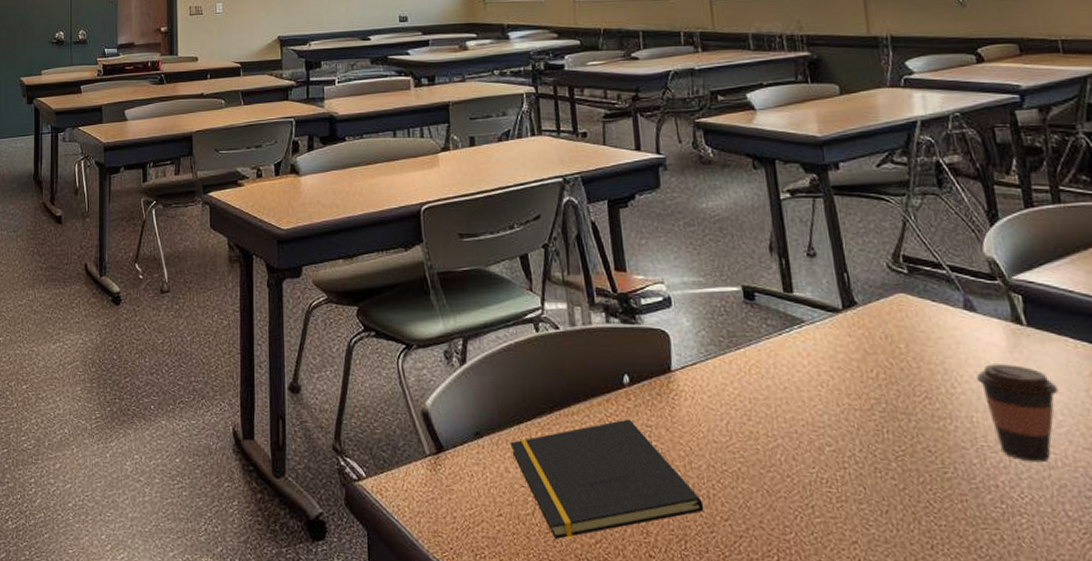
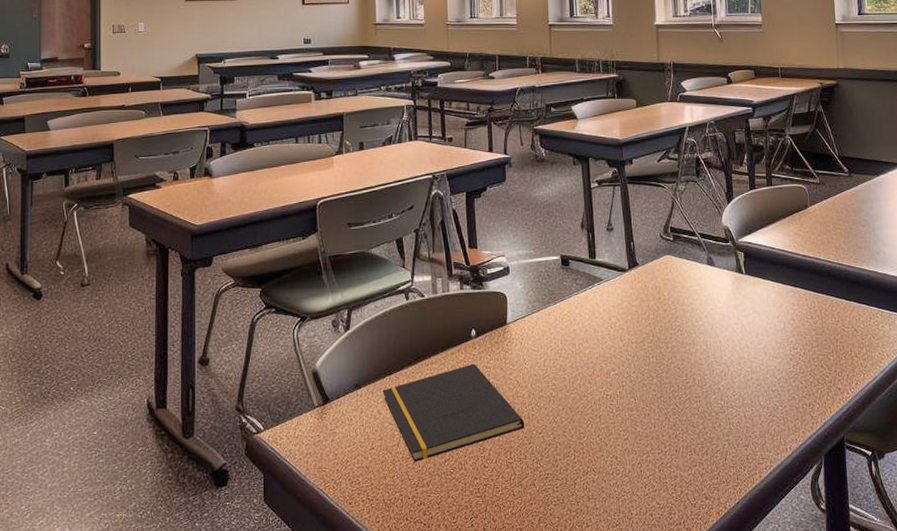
coffee cup: present [976,364,1059,463] -> none [711,302,761,370]

